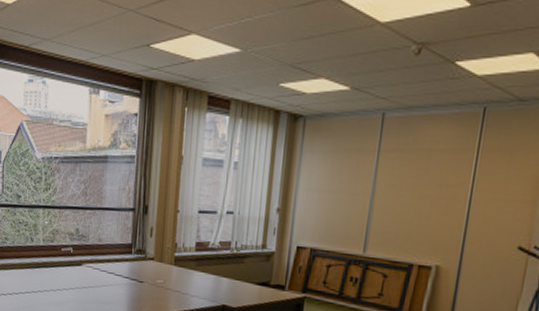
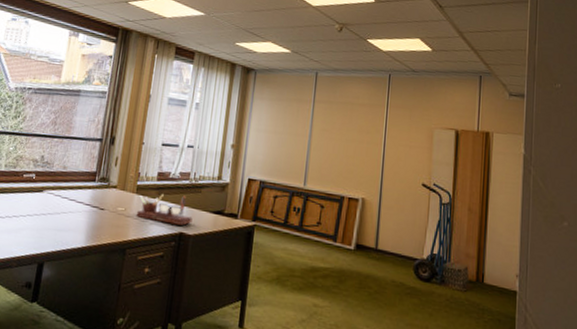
desk organizer: none [175,264,236,298] -> present [136,193,193,226]

